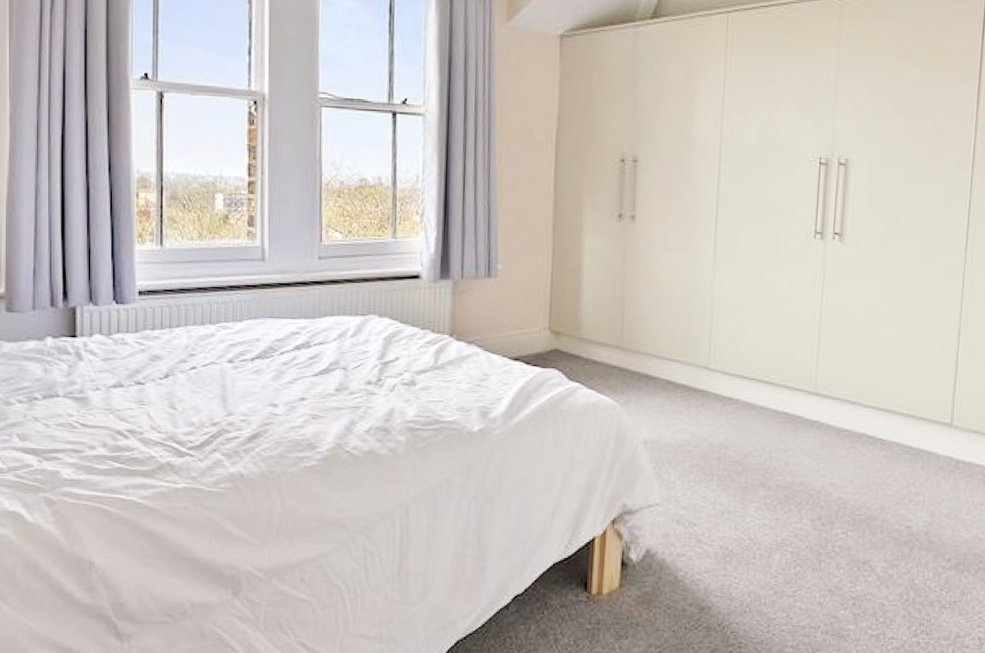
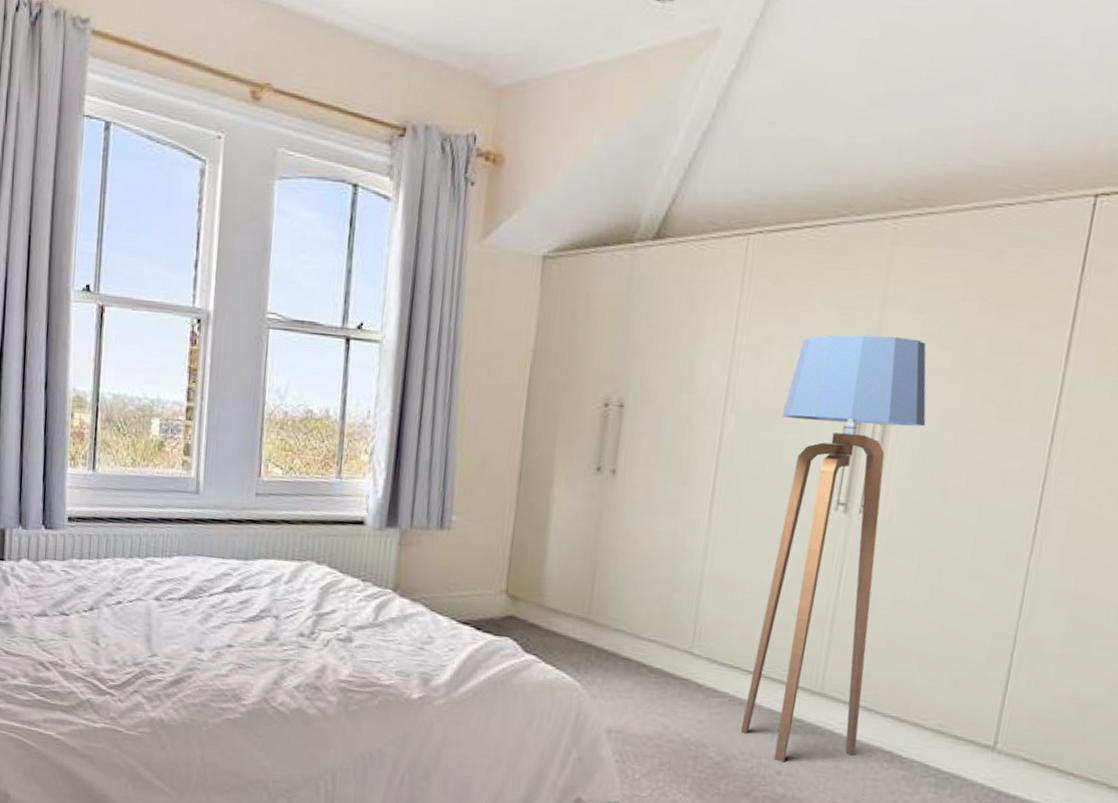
floor lamp: none [753,92,878,454] -> present [740,335,927,762]

